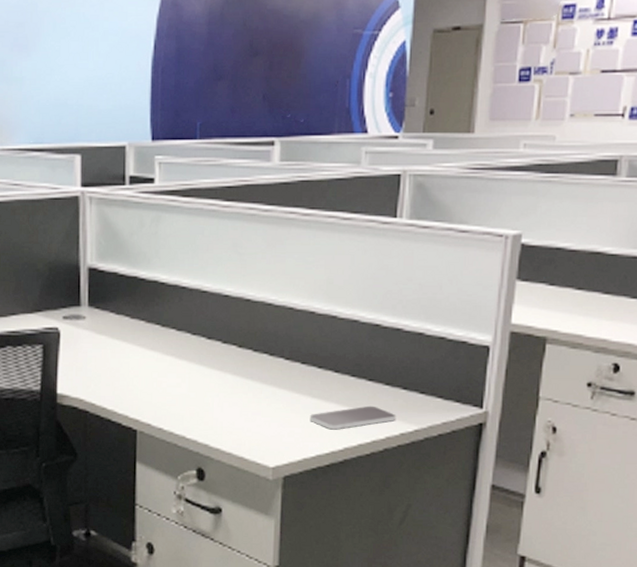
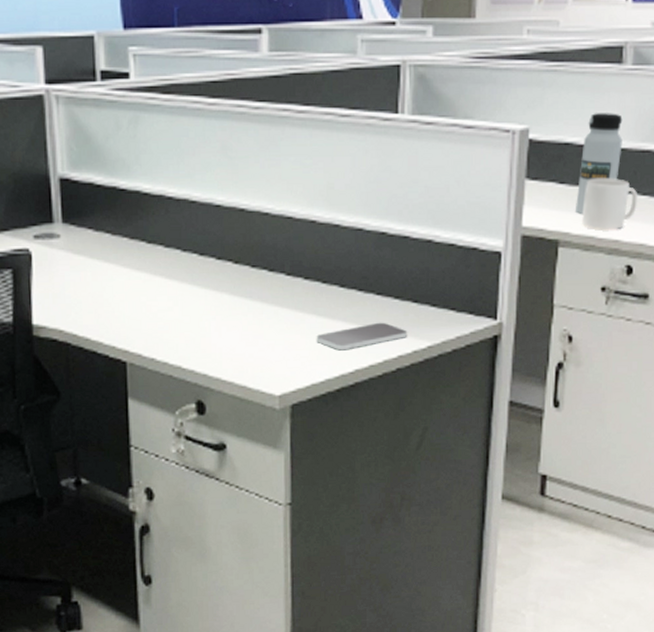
water bottle: none [565,221,615,314] -> present [576,113,623,214]
mug: none [570,281,628,330] -> present [582,177,638,231]

